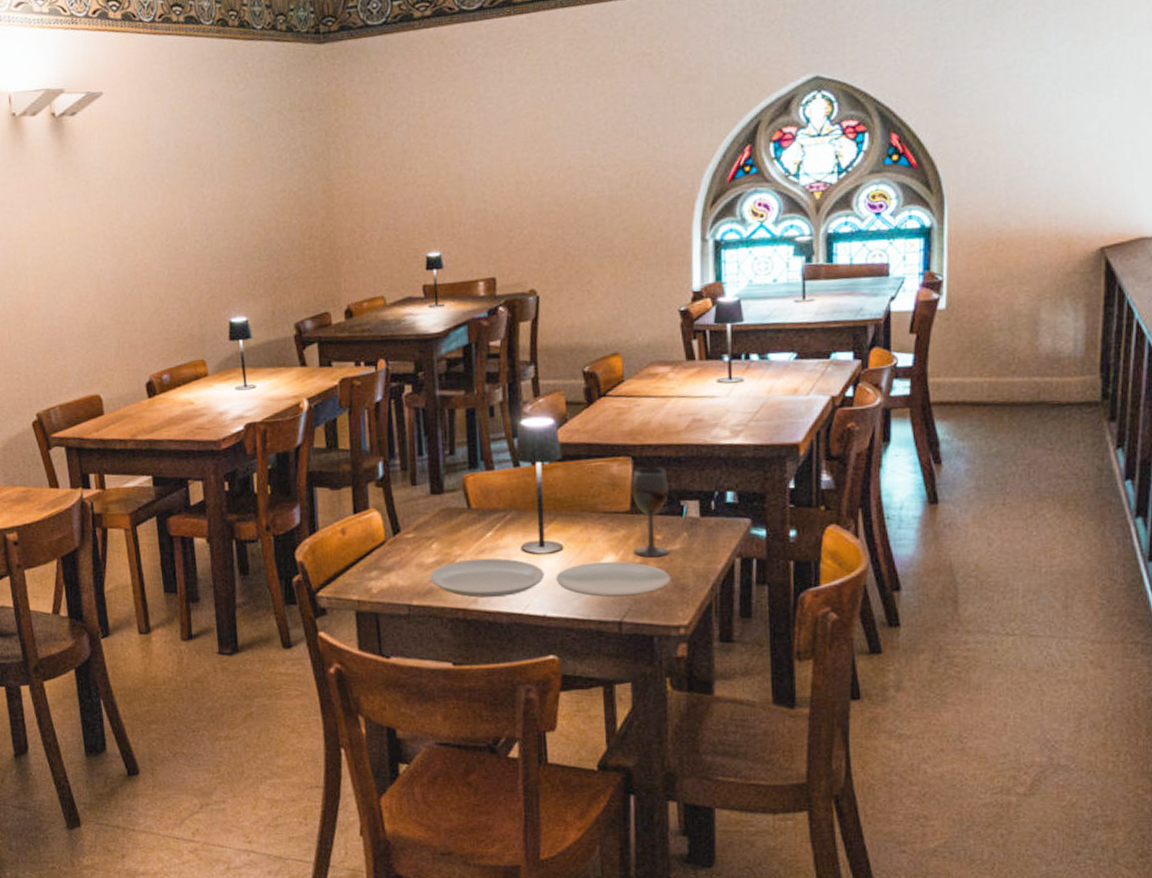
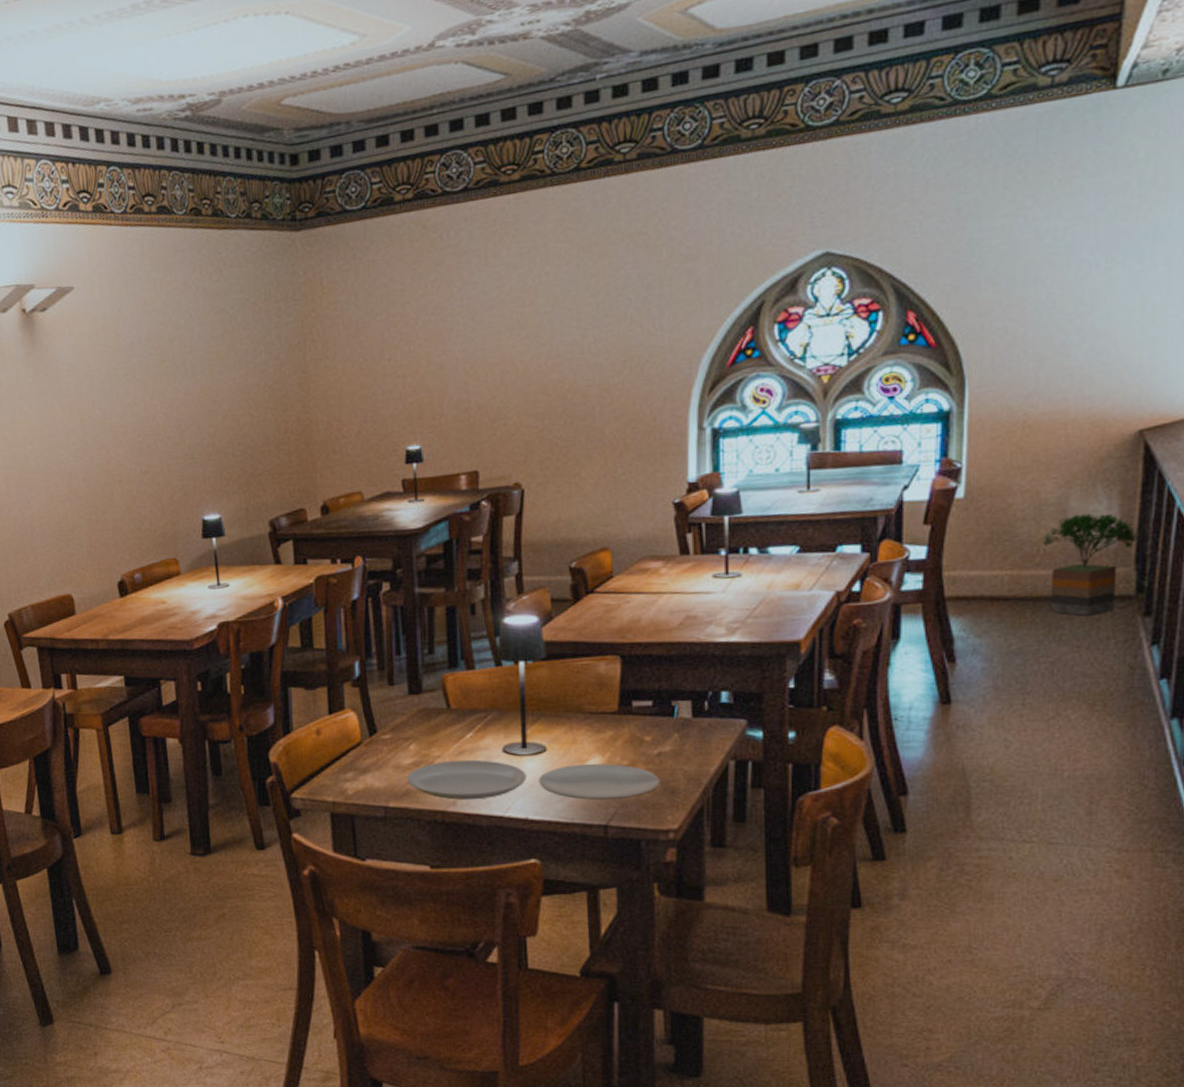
wine glass: present [630,466,669,557] -> none [618,665,659,759]
potted tree: none [1016,324,1103,421] -> present [1042,513,1140,616]

